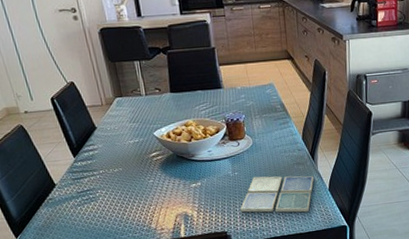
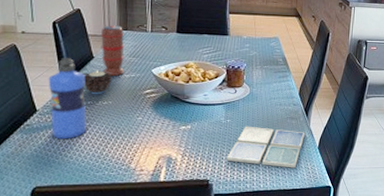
water bottle: none [59,130,105,209] -> present [48,57,87,140]
candle: none [91,140,118,164] -> present [84,70,113,95]
spice grinder: none [97,93,128,145] -> present [100,25,125,77]

